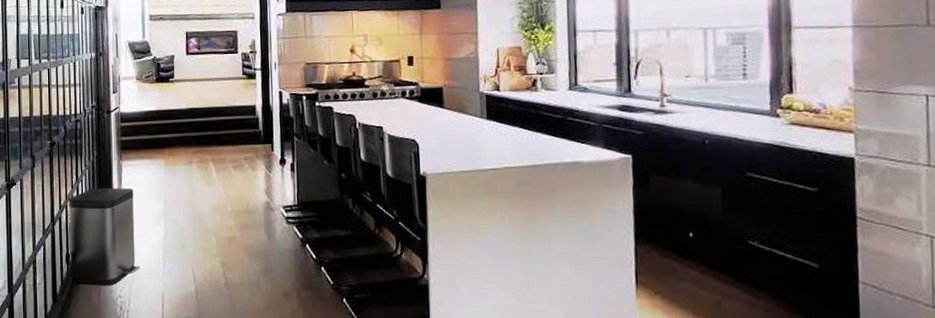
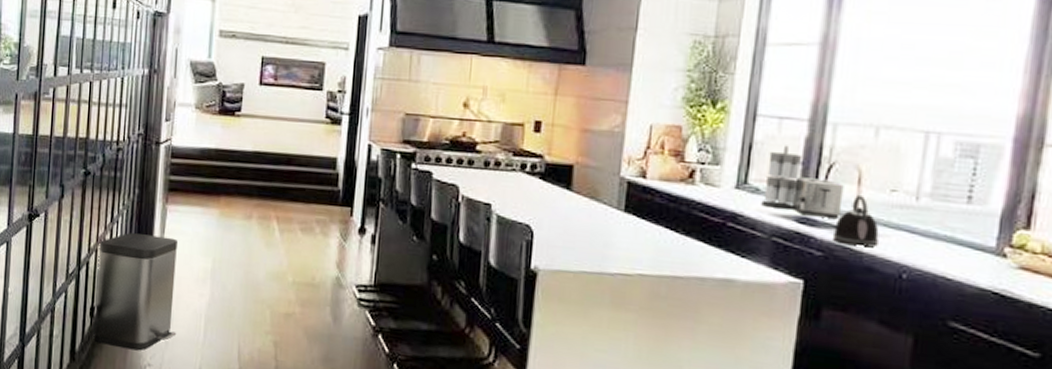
spice rack: none [590,51,616,101] -> present [761,145,803,209]
toaster: none [613,74,652,104] -> present [792,177,844,219]
kettle: none [647,84,683,124] -> present [832,196,879,248]

